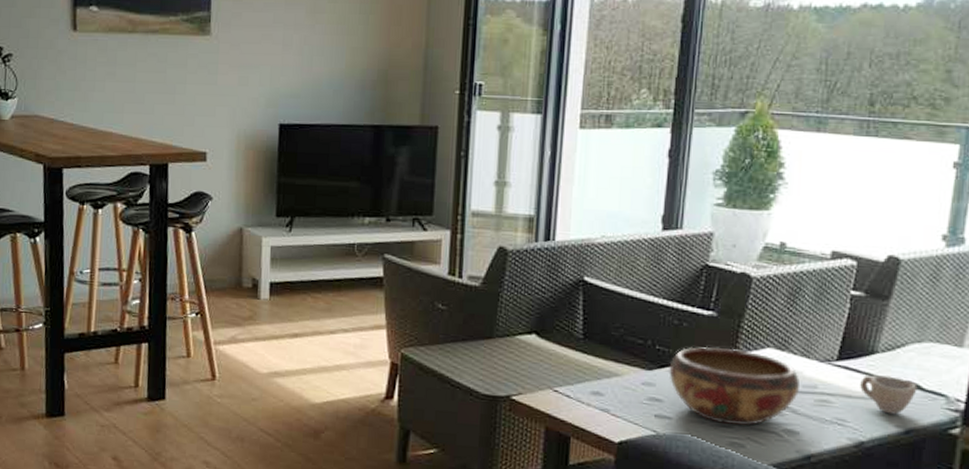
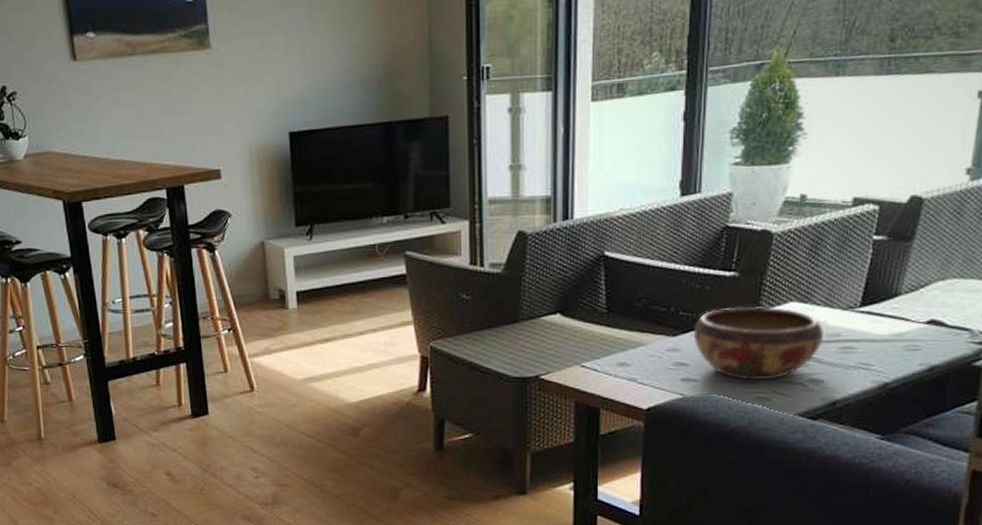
cup: present [860,375,918,415] -> none [884,316,941,354]

